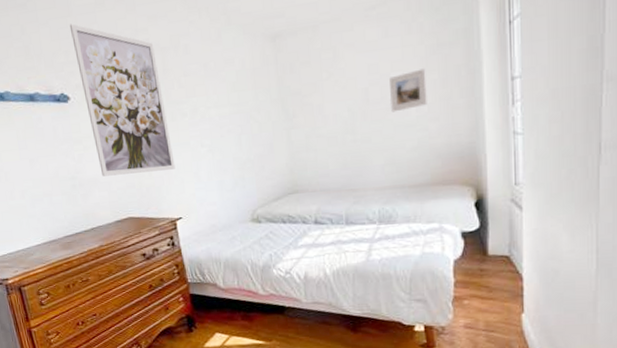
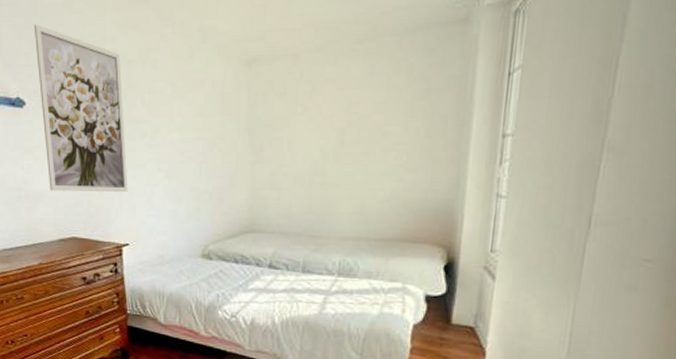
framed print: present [390,68,427,112] -> none [367,114,410,158]

